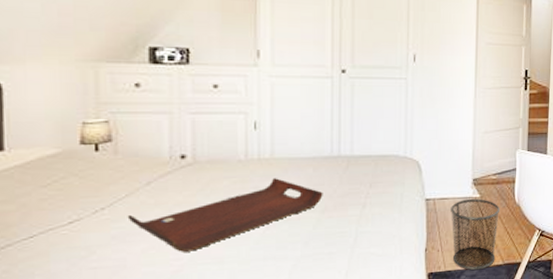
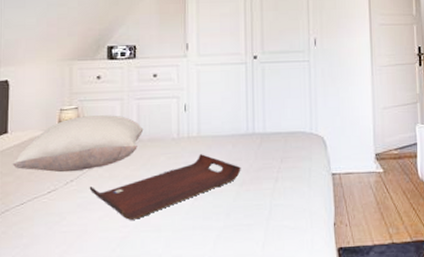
pillow: none [13,131,201,199] -> present [12,115,144,173]
waste bin: present [451,198,501,271] -> none [356,173,405,247]

